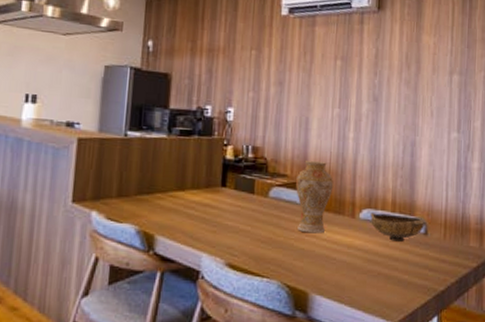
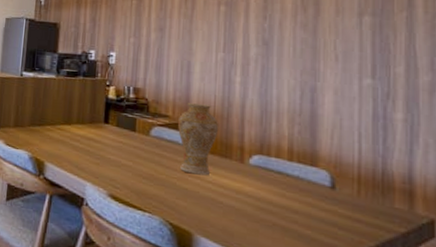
bowl: present [370,213,427,242] -> none [262,159,334,194]

